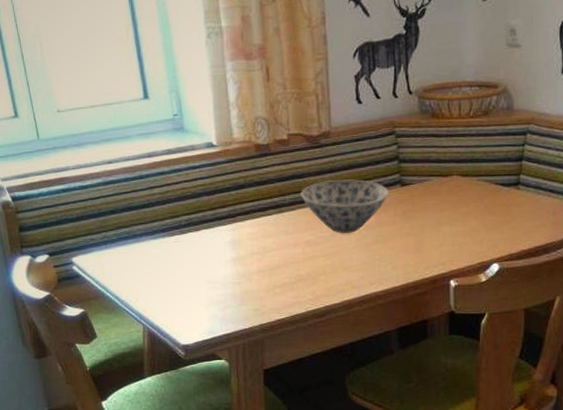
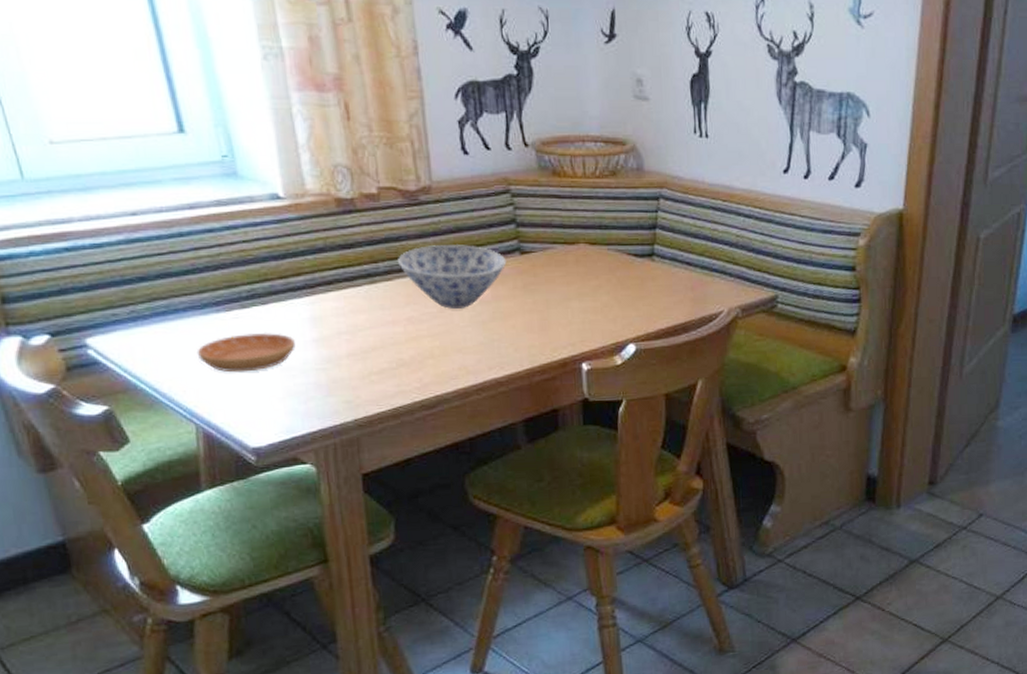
saucer: none [147,253,219,285] -> present [197,332,296,373]

